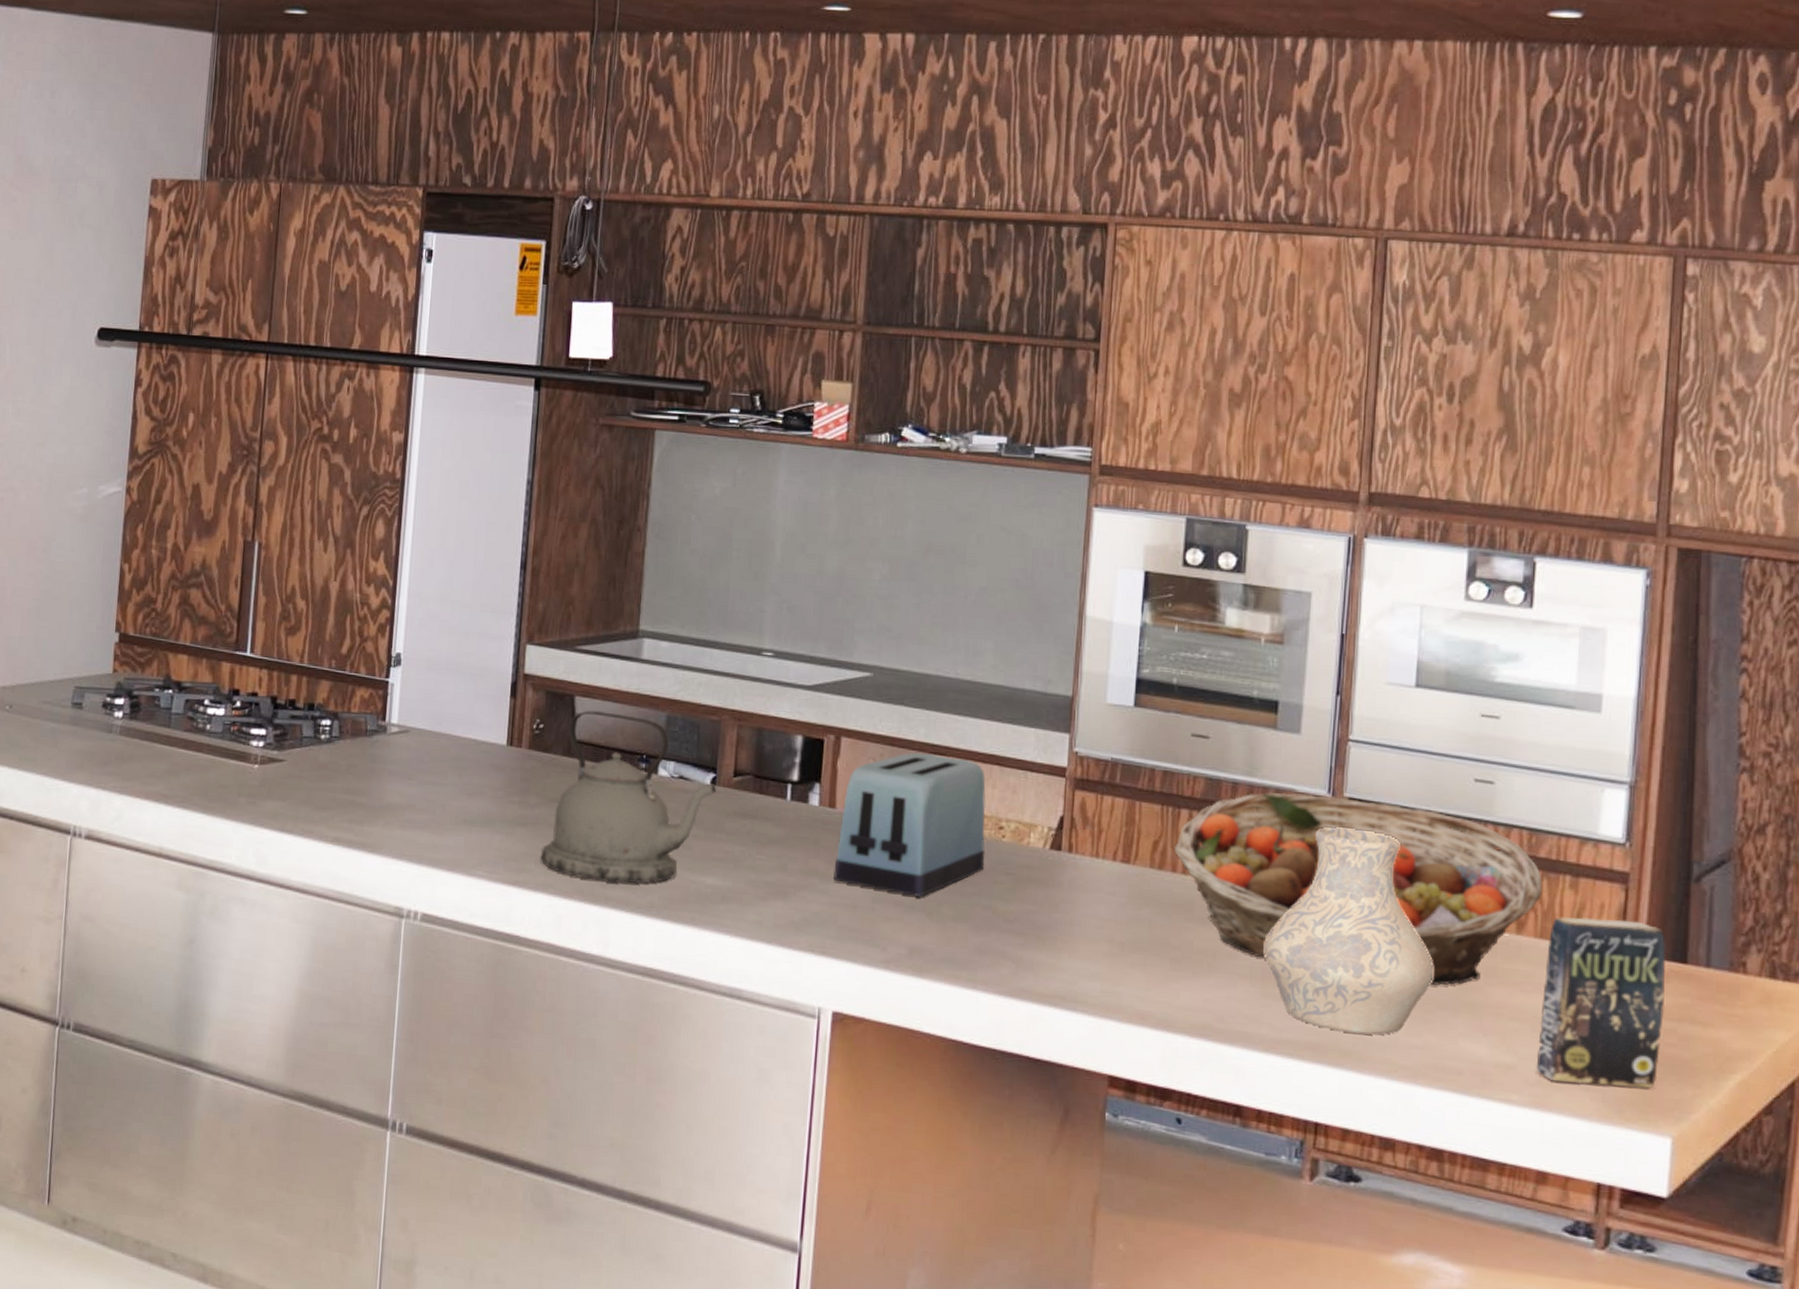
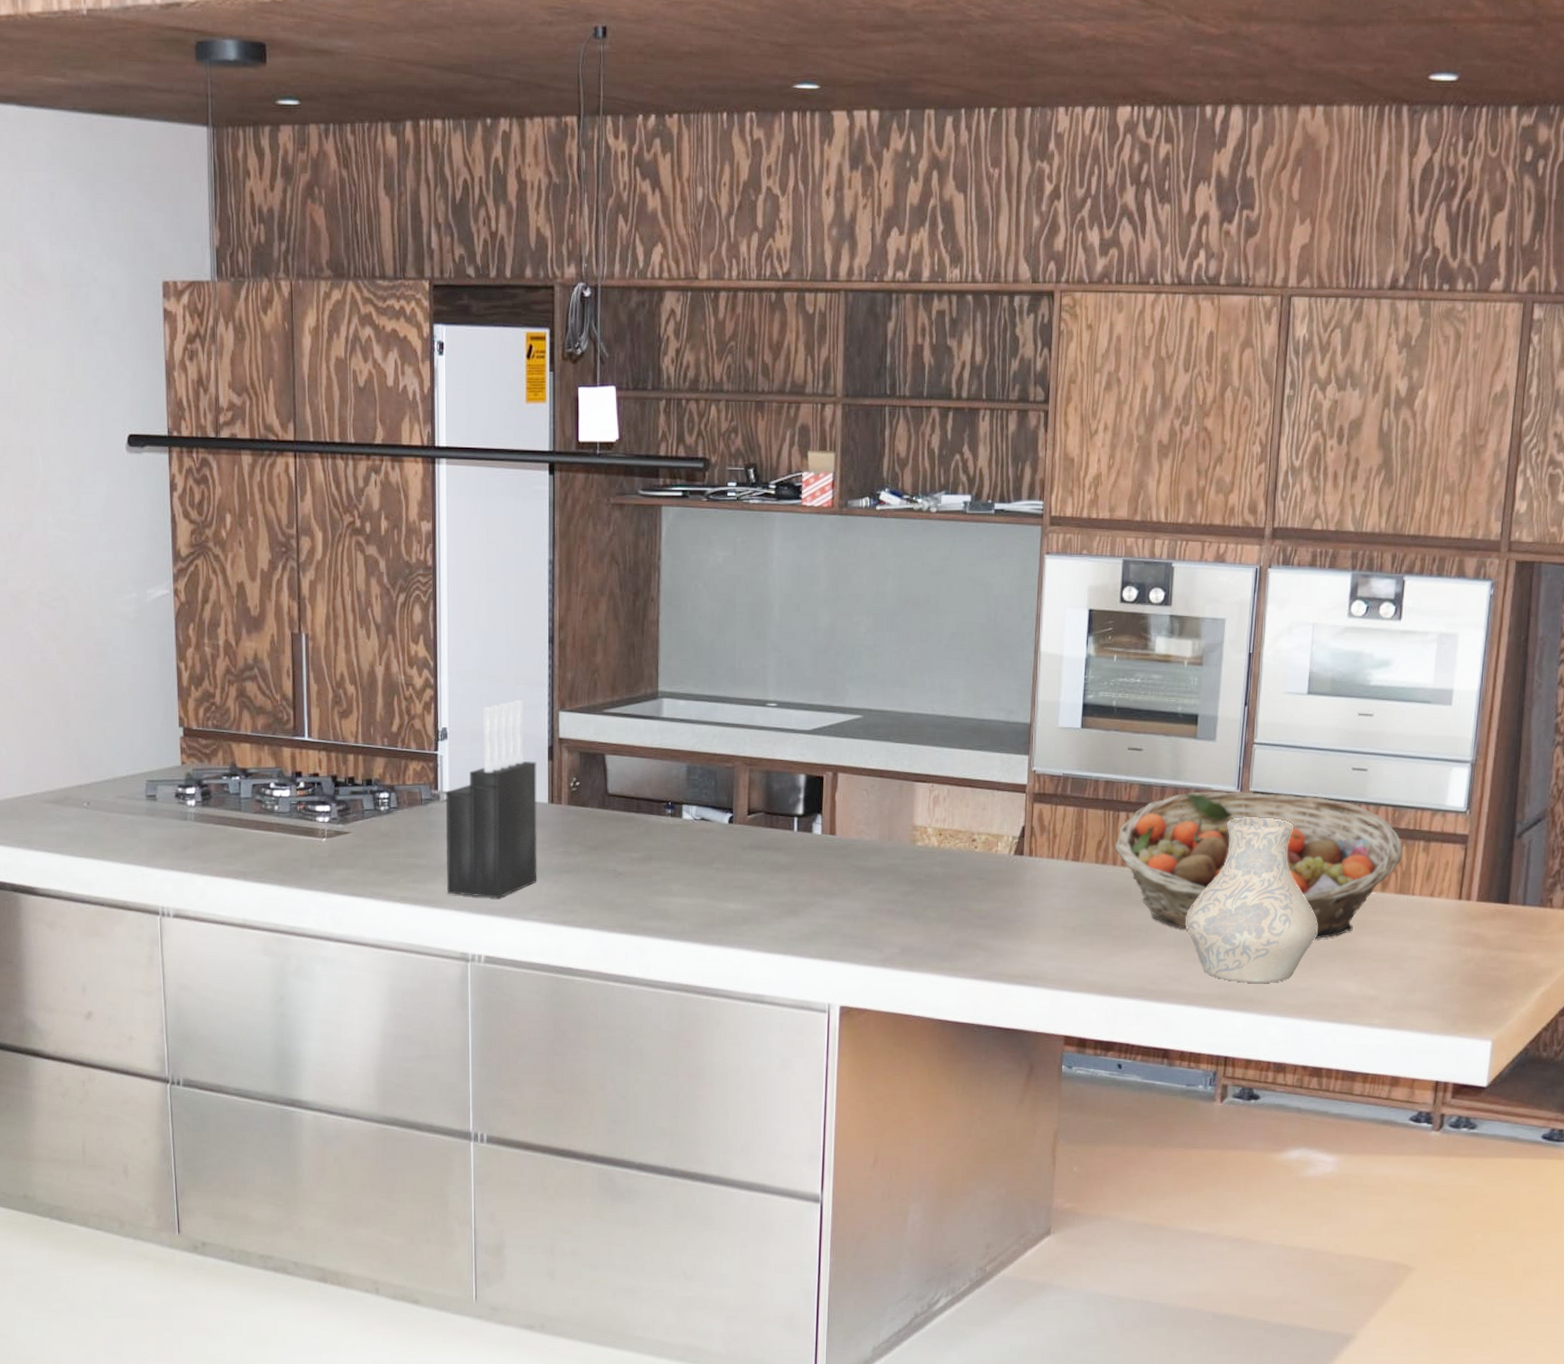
knife block: none [386,629,497,849] -> present [446,700,537,899]
kettle: present [540,710,717,884] -> none [585,766,734,916]
toaster: present [833,753,986,897] -> none [836,781,961,904]
book: present [1536,917,1667,1089] -> none [1393,873,1494,1006]

